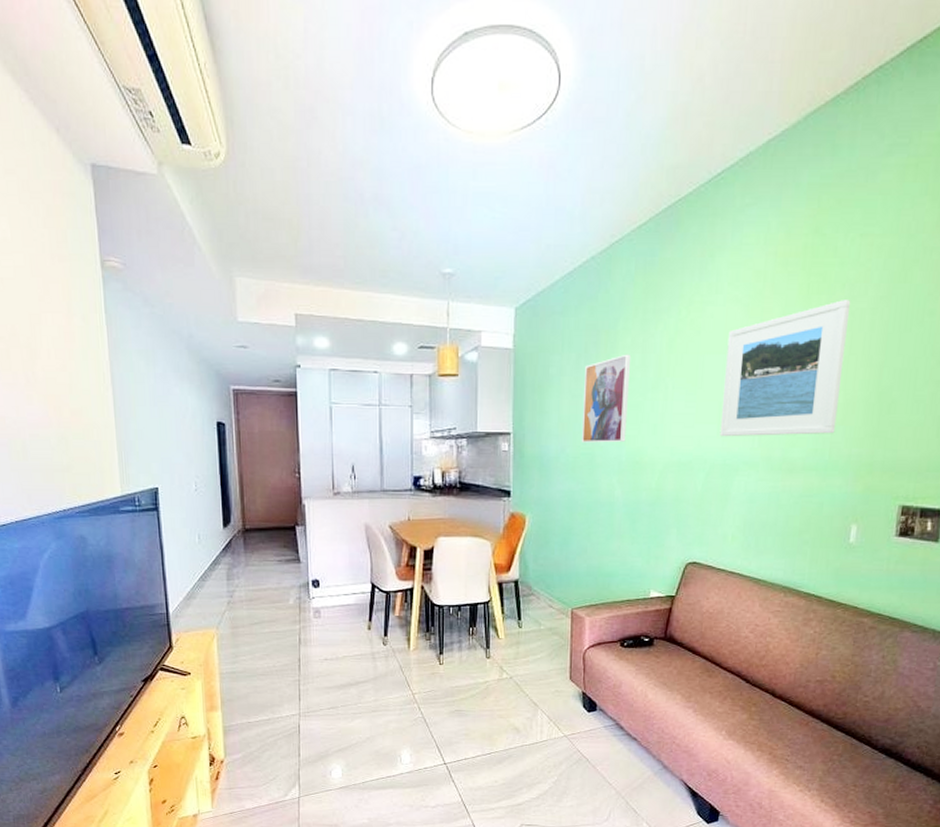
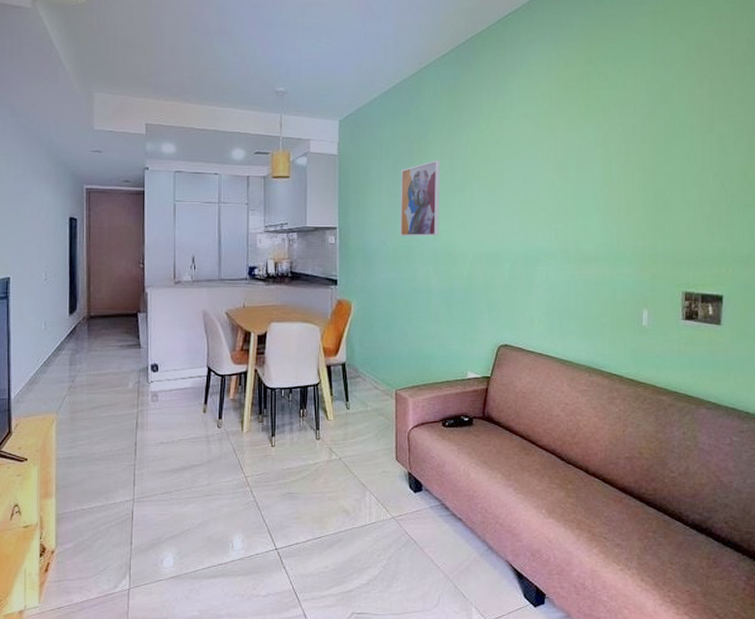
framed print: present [719,300,851,437] -> none [521,117,623,232]

